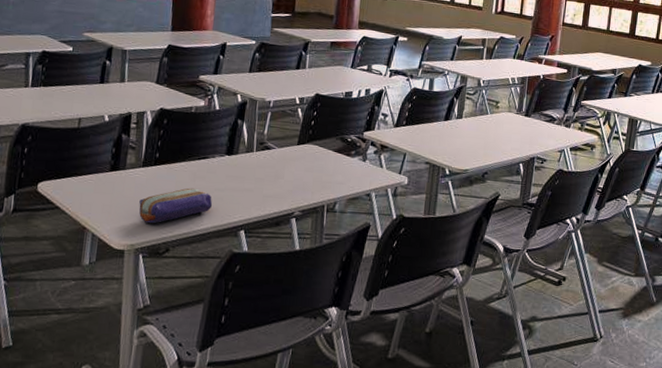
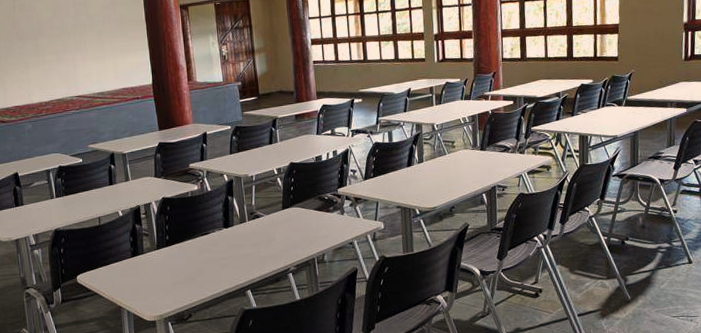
pencil case: present [139,188,213,224] -> none [160,260,220,296]

